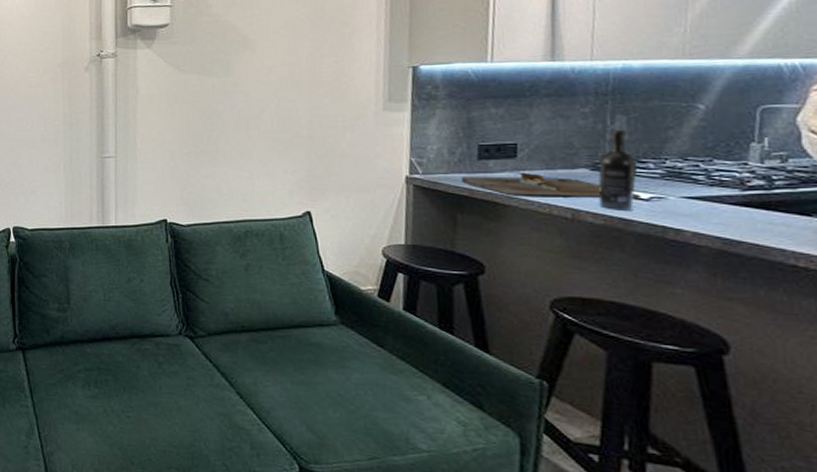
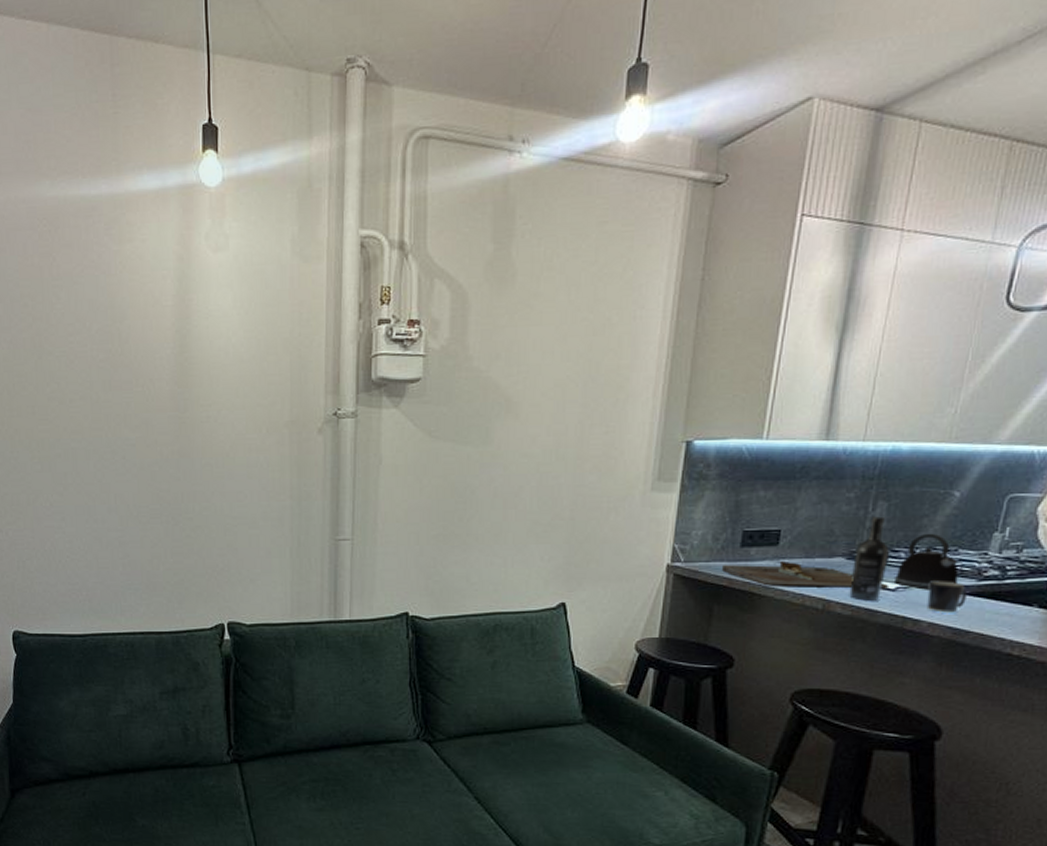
kettle: none [645,144,718,200] -> present [893,533,959,590]
mug: none [685,191,732,224] -> present [926,581,967,614]

